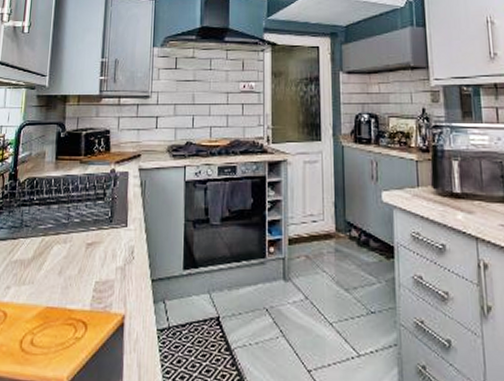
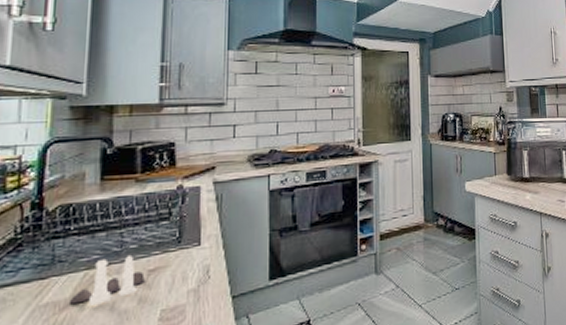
salt and pepper shaker set: none [30,227,84,268] -> present [68,254,145,306]

